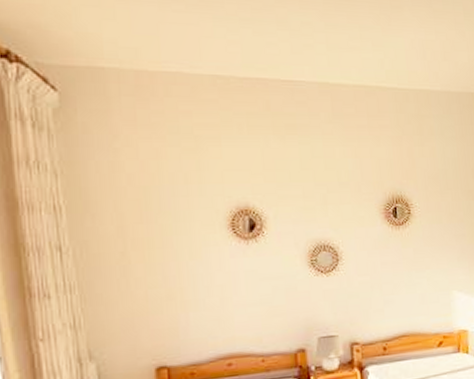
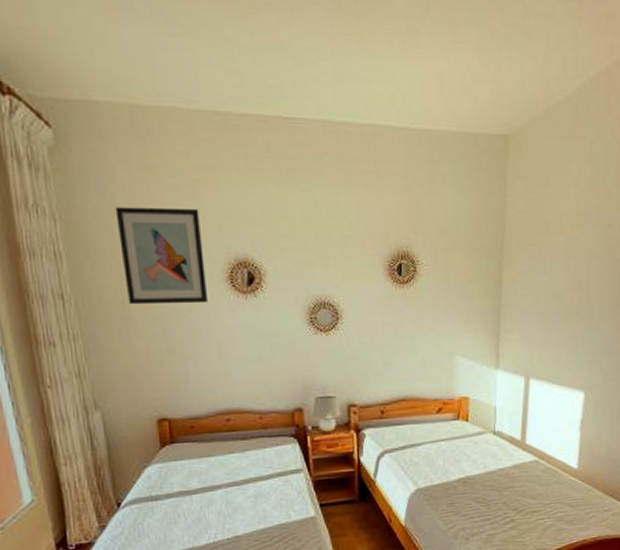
wall art: none [118,161,210,254] -> present [115,207,209,305]

